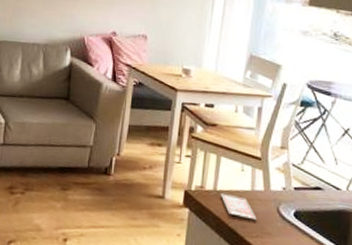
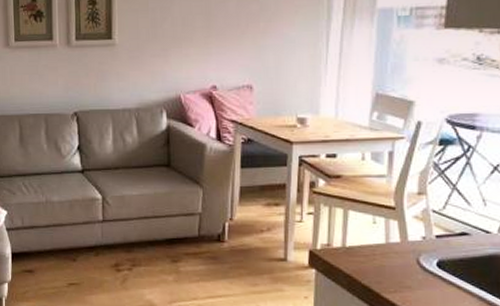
graded trading card: present [220,192,257,221] -> none [350,249,394,275]

